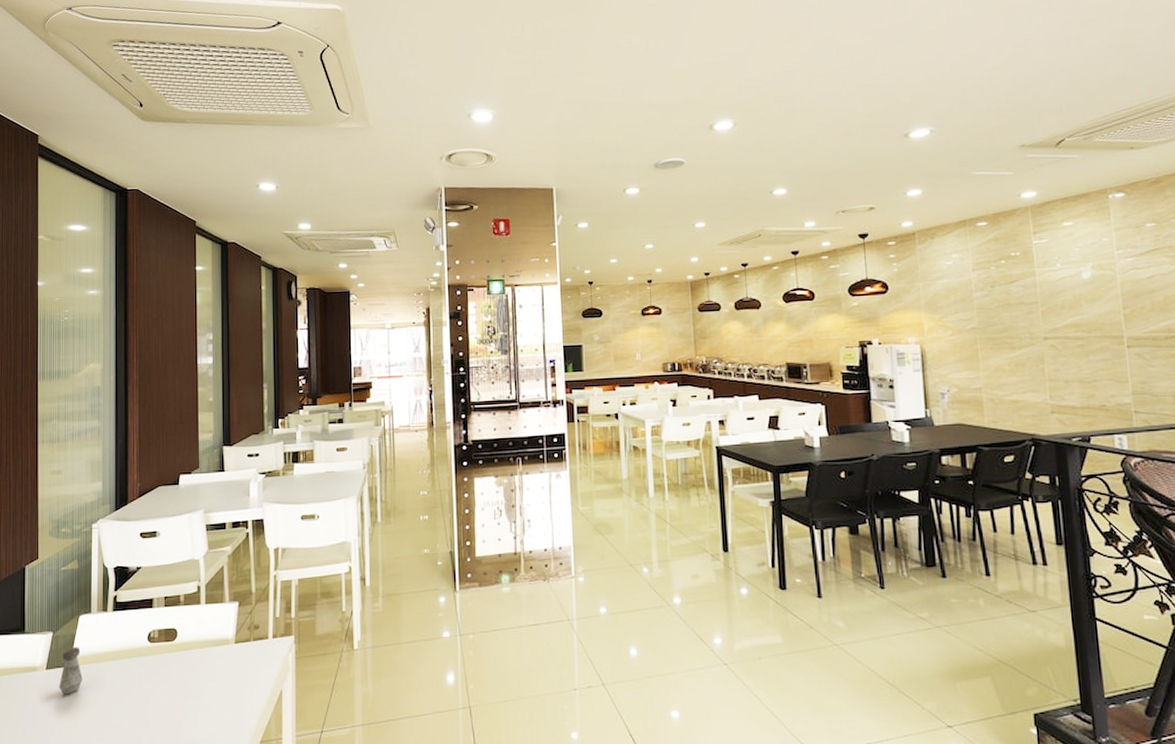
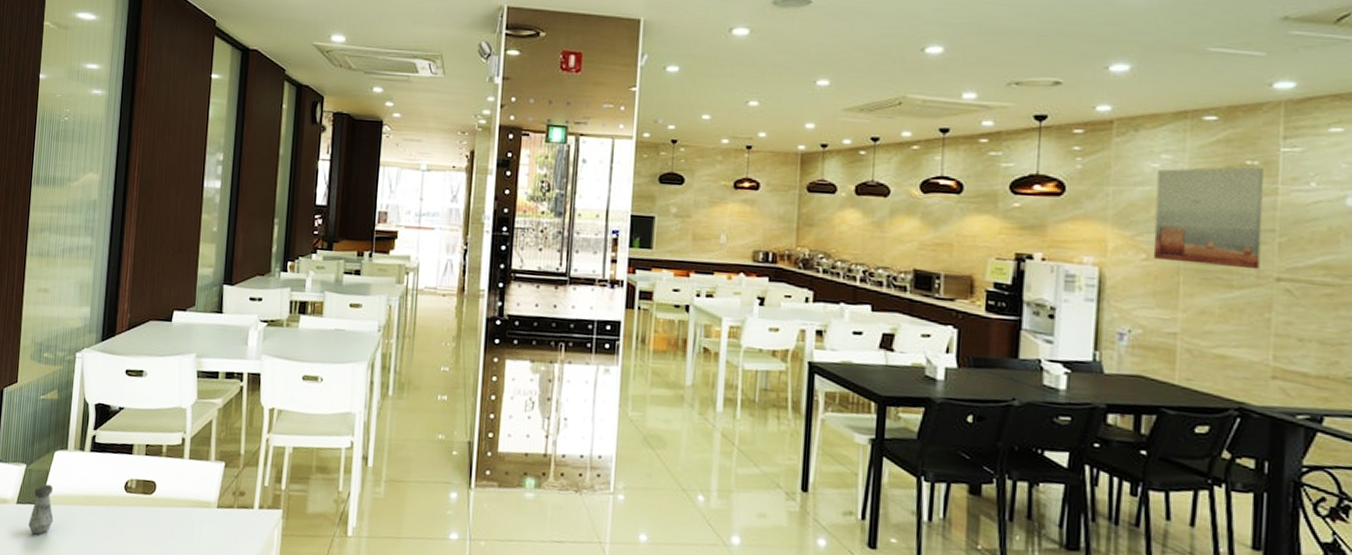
wall art: none [951,256,1031,334] -> present [1153,166,1264,270]

